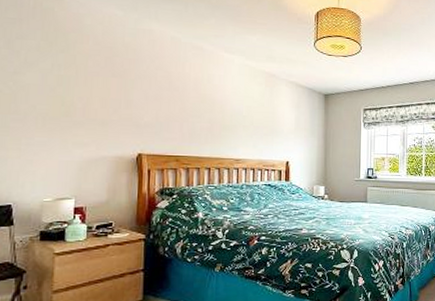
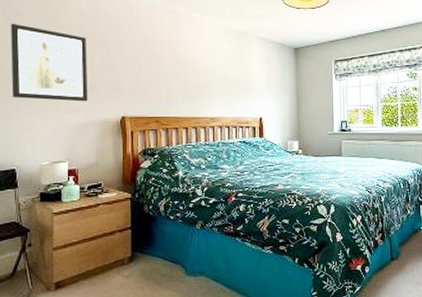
wall art: none [11,46,102,136] -> present [11,23,88,102]

